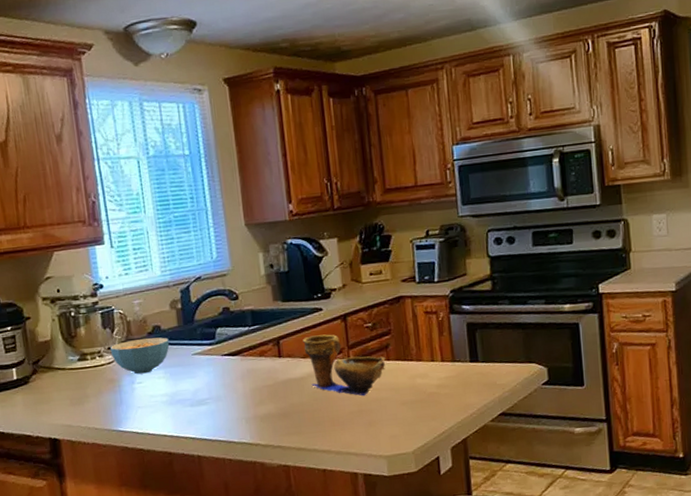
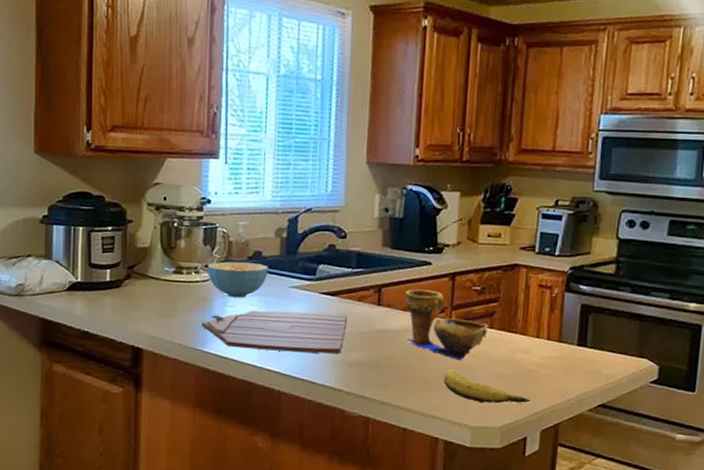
cutting board: none [113,372,253,422] -> present [201,310,347,354]
banana: none [352,405,437,432] -> present [443,369,531,404]

